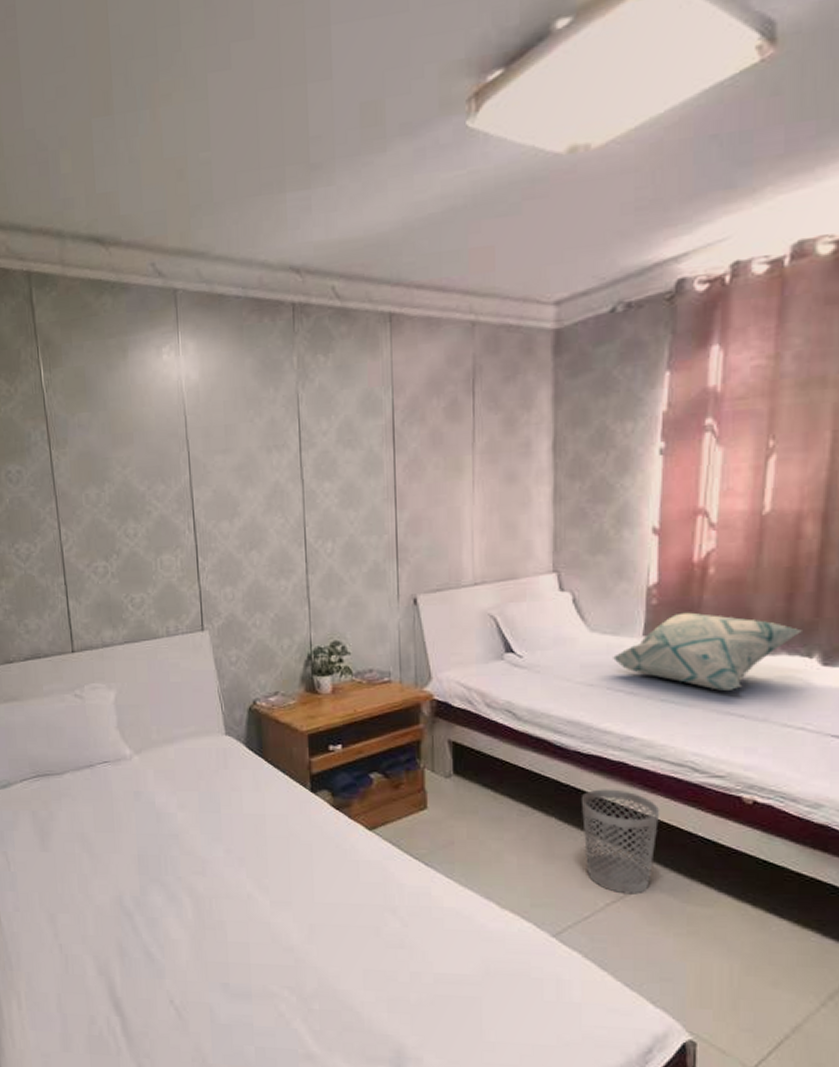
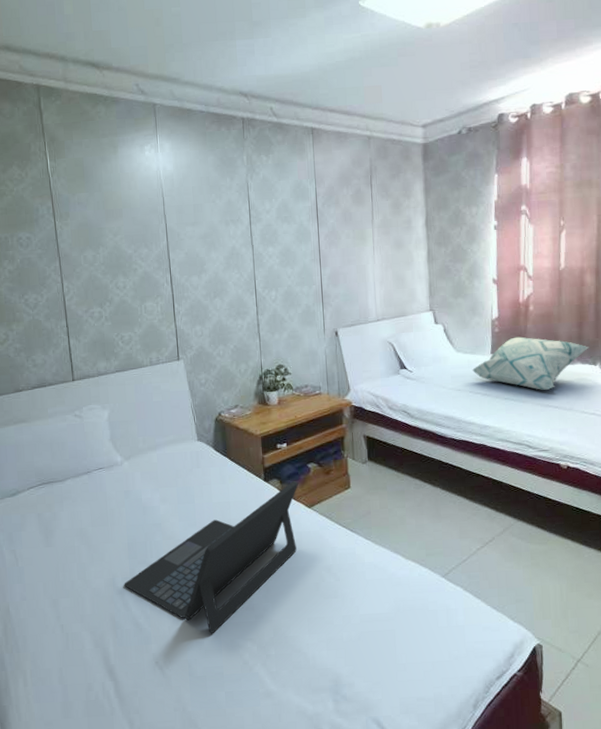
laptop: none [133,794,356,976] -> present [124,481,298,634]
wastebasket: present [580,789,660,894] -> none [456,464,509,540]

